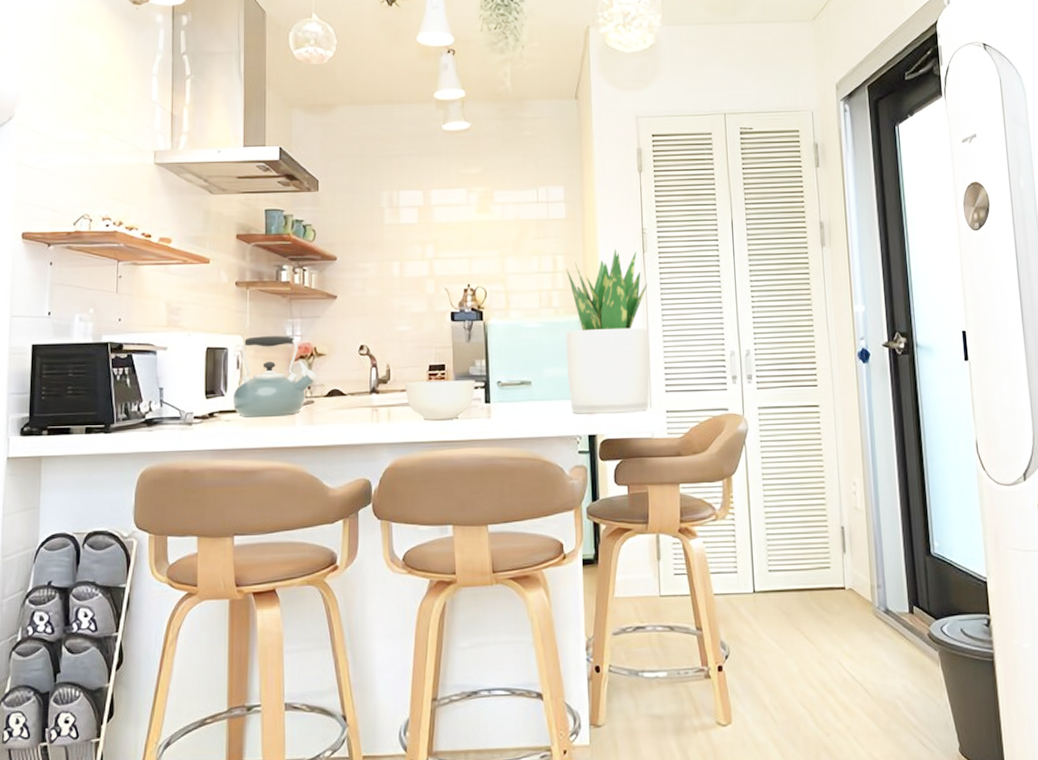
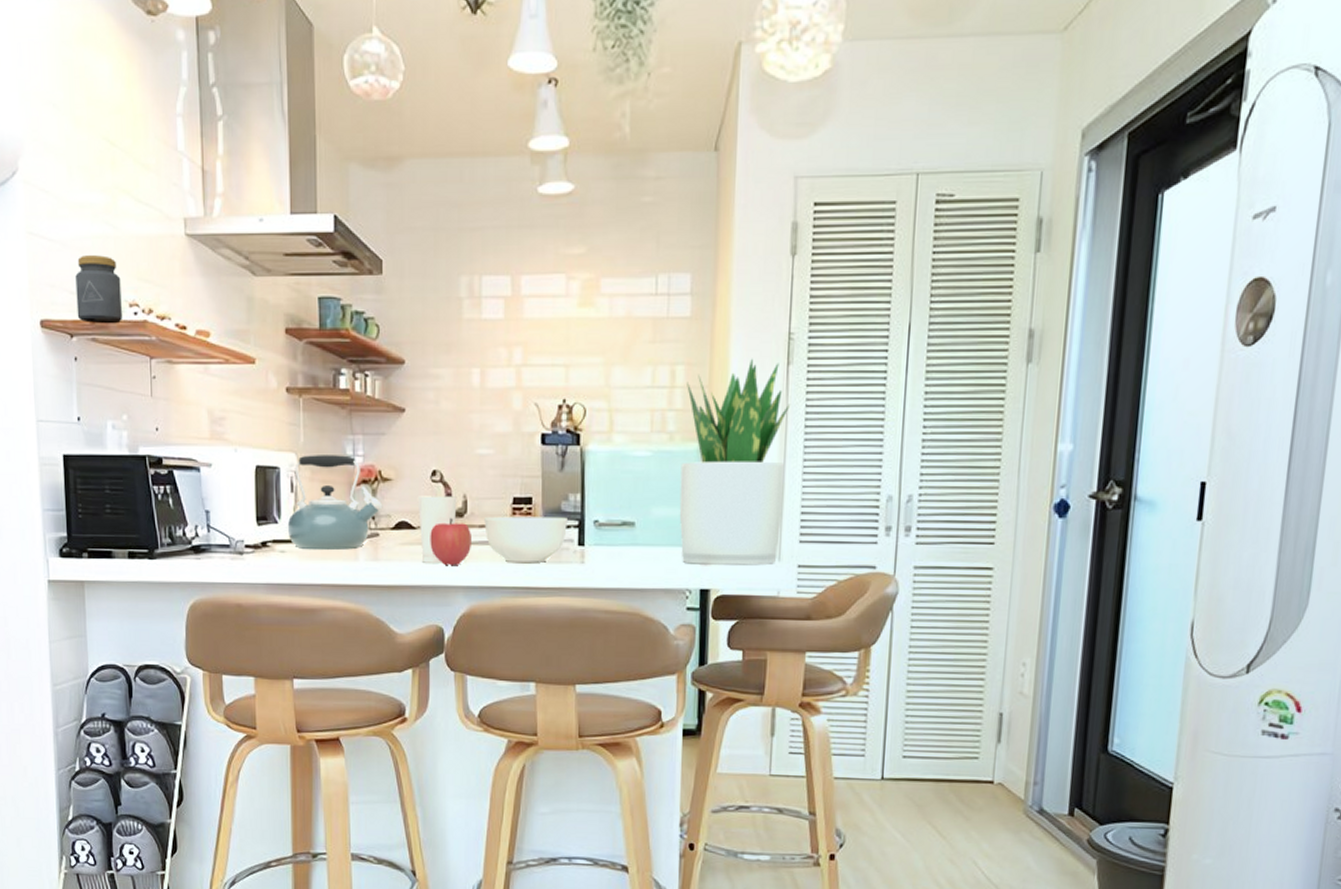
jar: none [55,180,96,235] -> present [75,255,122,324]
cup: none [347,366,382,424] -> present [417,496,457,563]
fruit: none [358,384,395,426] -> present [430,517,473,566]

